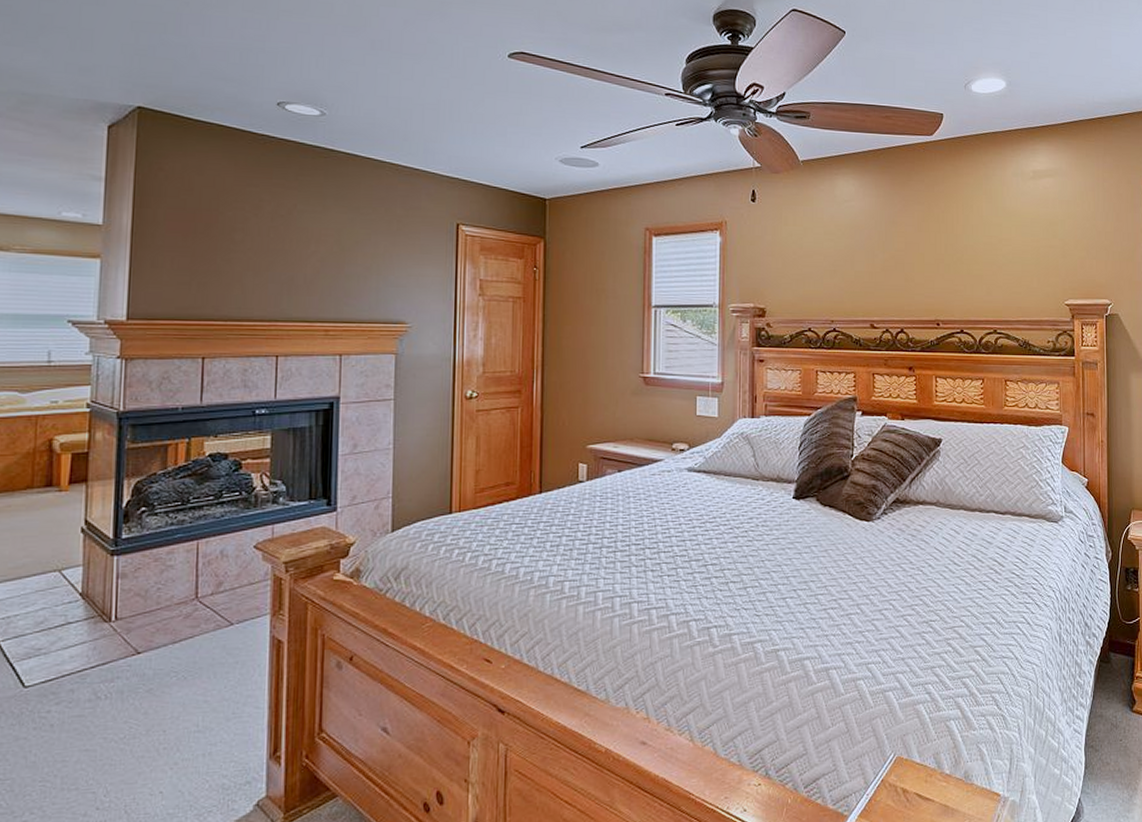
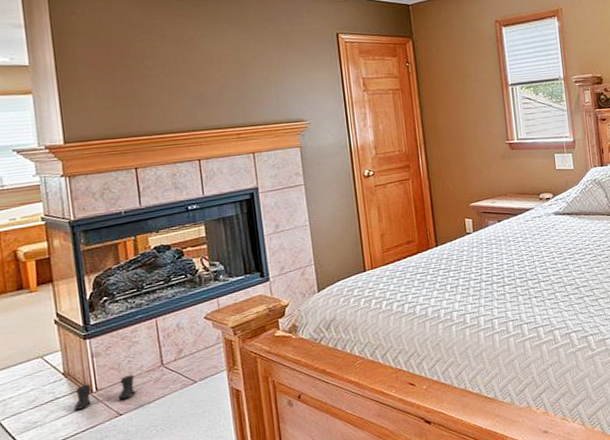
boots: none [86,605,163,640] -> present [73,374,137,410]

